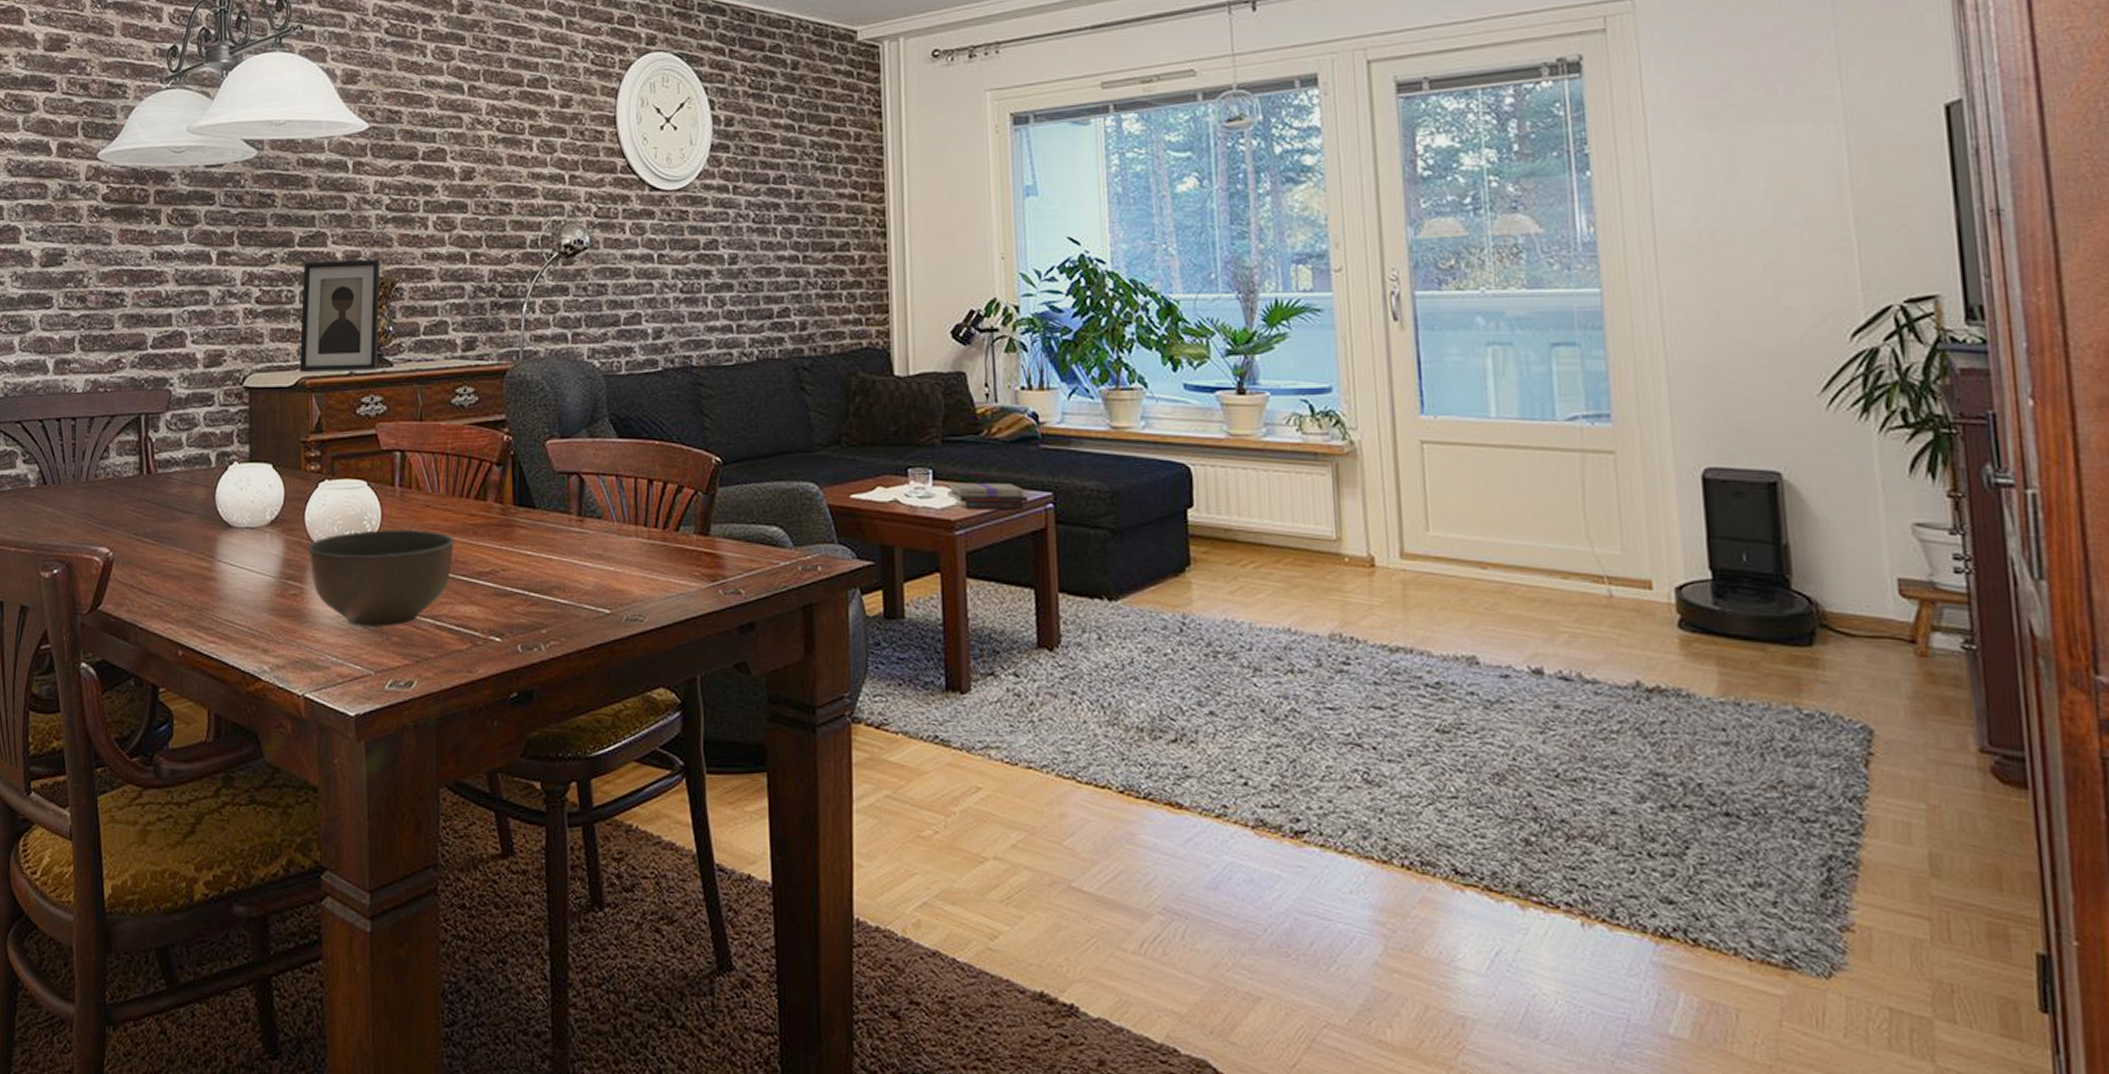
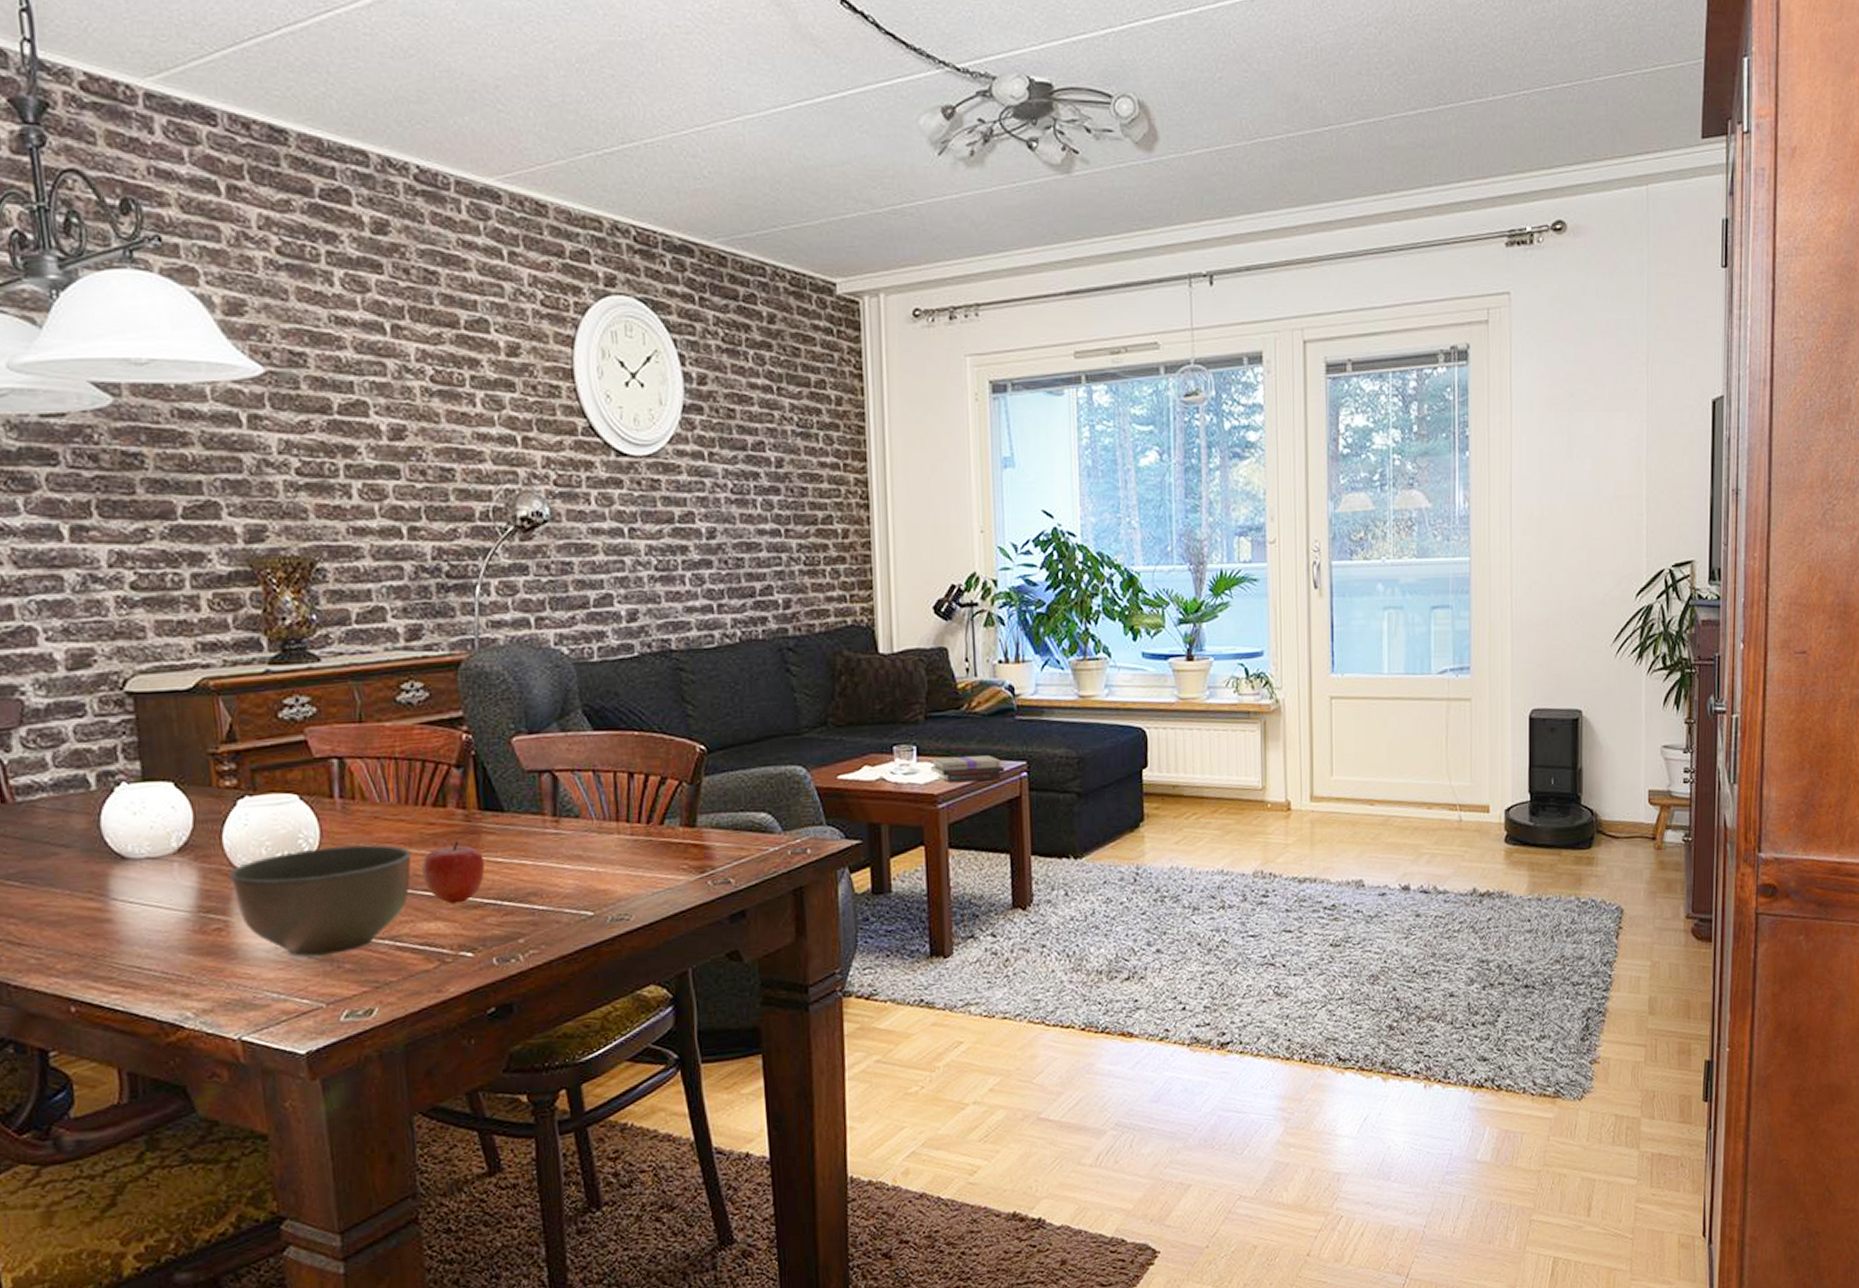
picture frame: present [299,258,381,373] -> none [192,533,301,673]
fruit: none [461,532,515,590] -> present [421,840,485,904]

